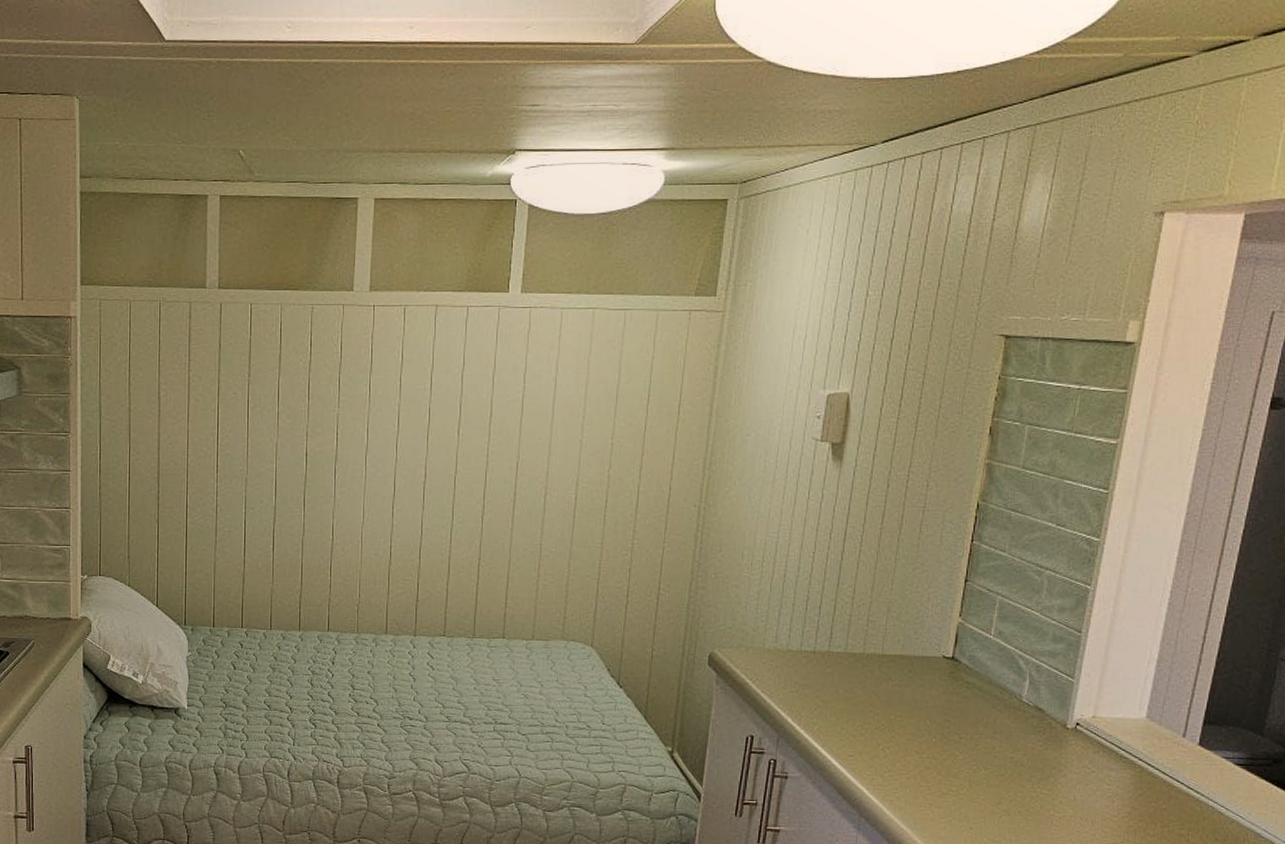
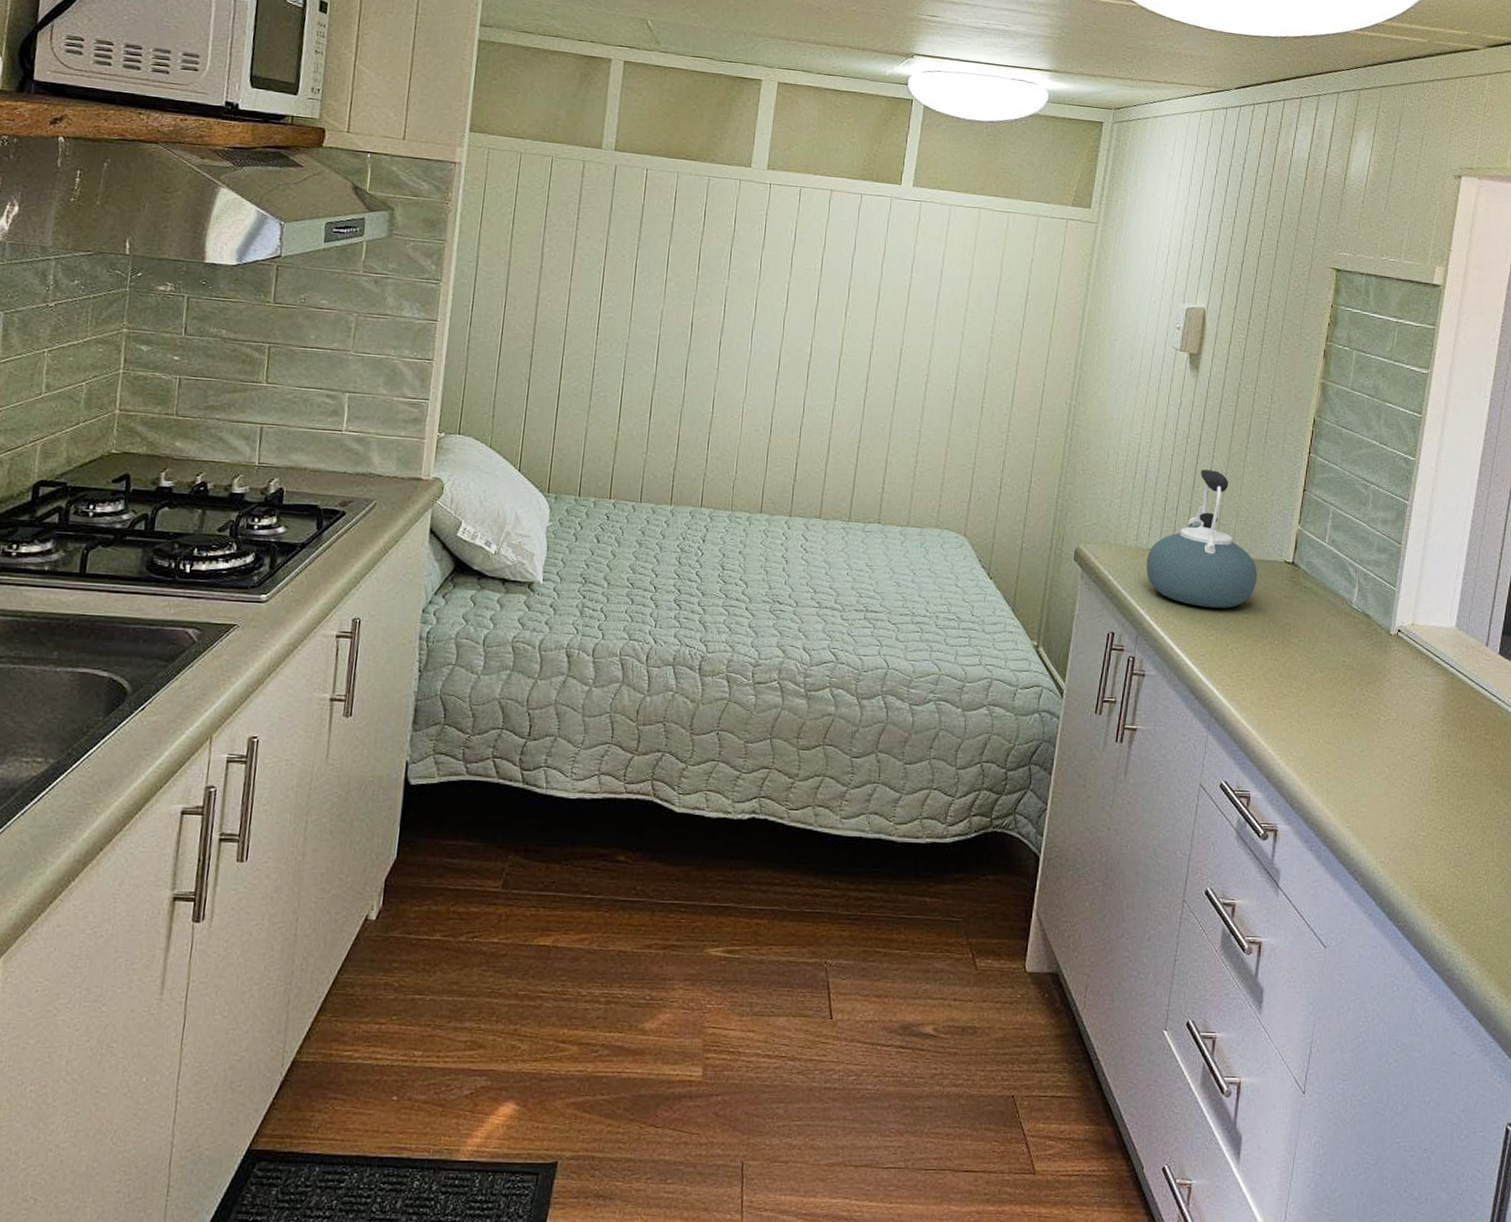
kettle: none [786,565,912,708] -> present [1146,469,1258,609]

